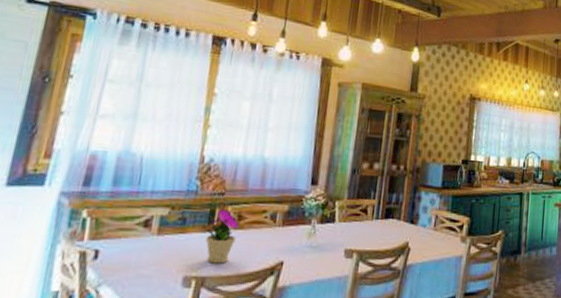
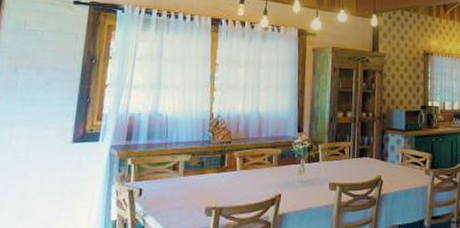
flower pot: present [205,208,239,264] -> none [219,153,244,197]

